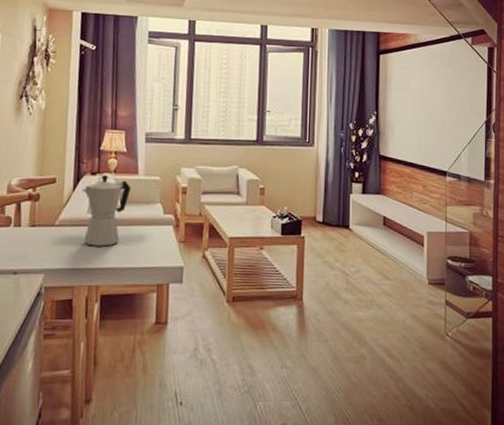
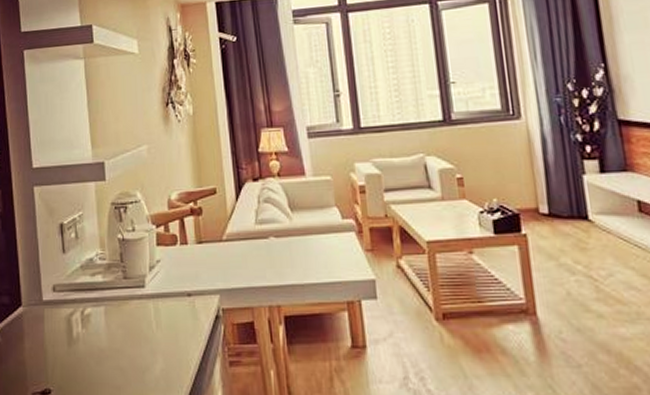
moka pot: present [81,175,132,247] -> none [245,180,300,261]

